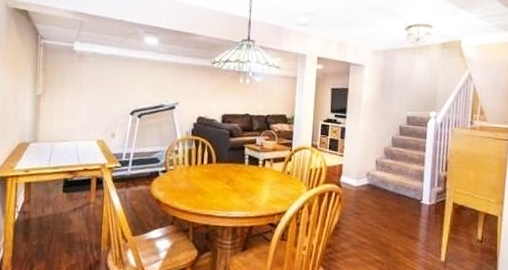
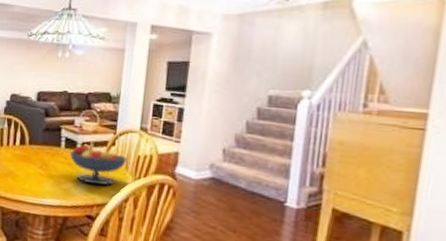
fruit bowl: none [252,160,302,196] -> present [69,143,128,185]

